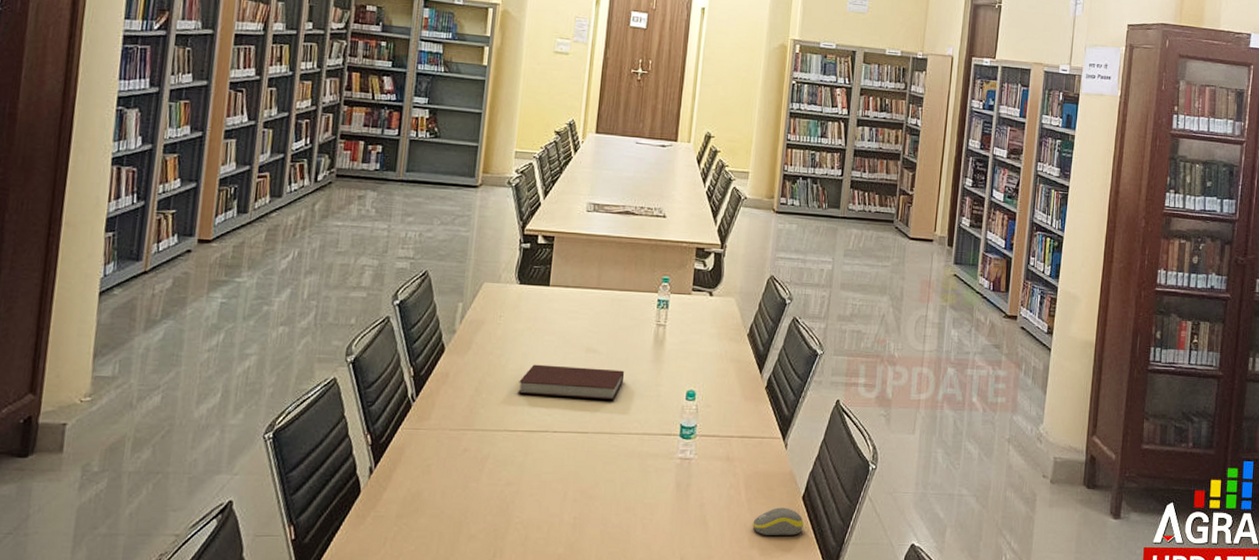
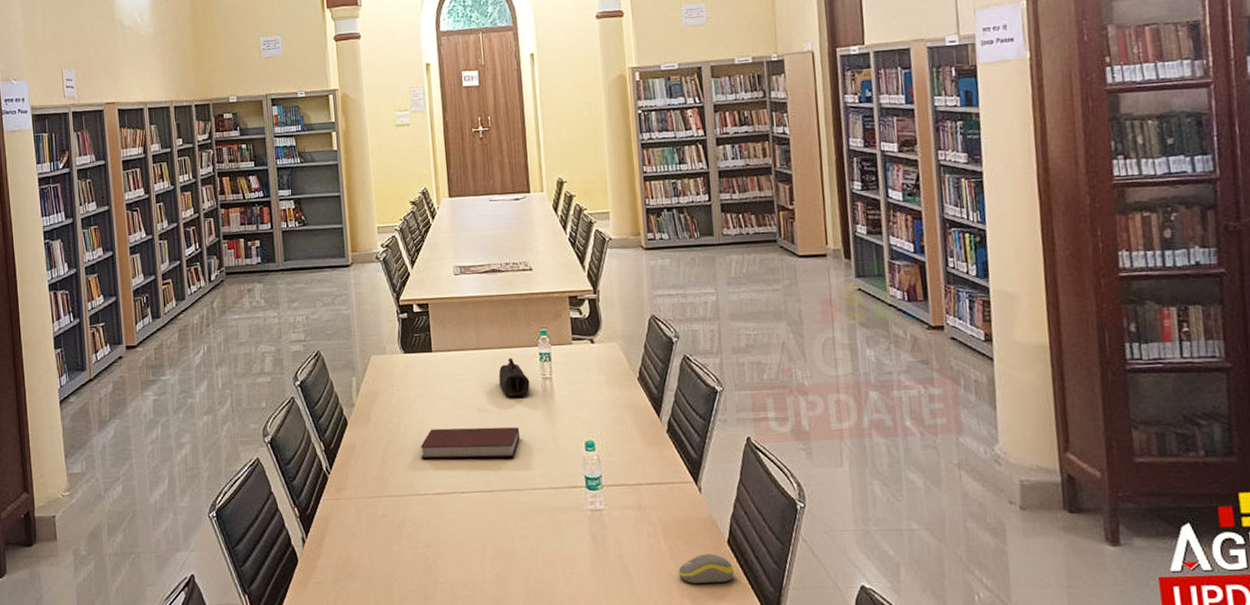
pencil case: none [612,300,644,340] -> present [498,357,530,397]

